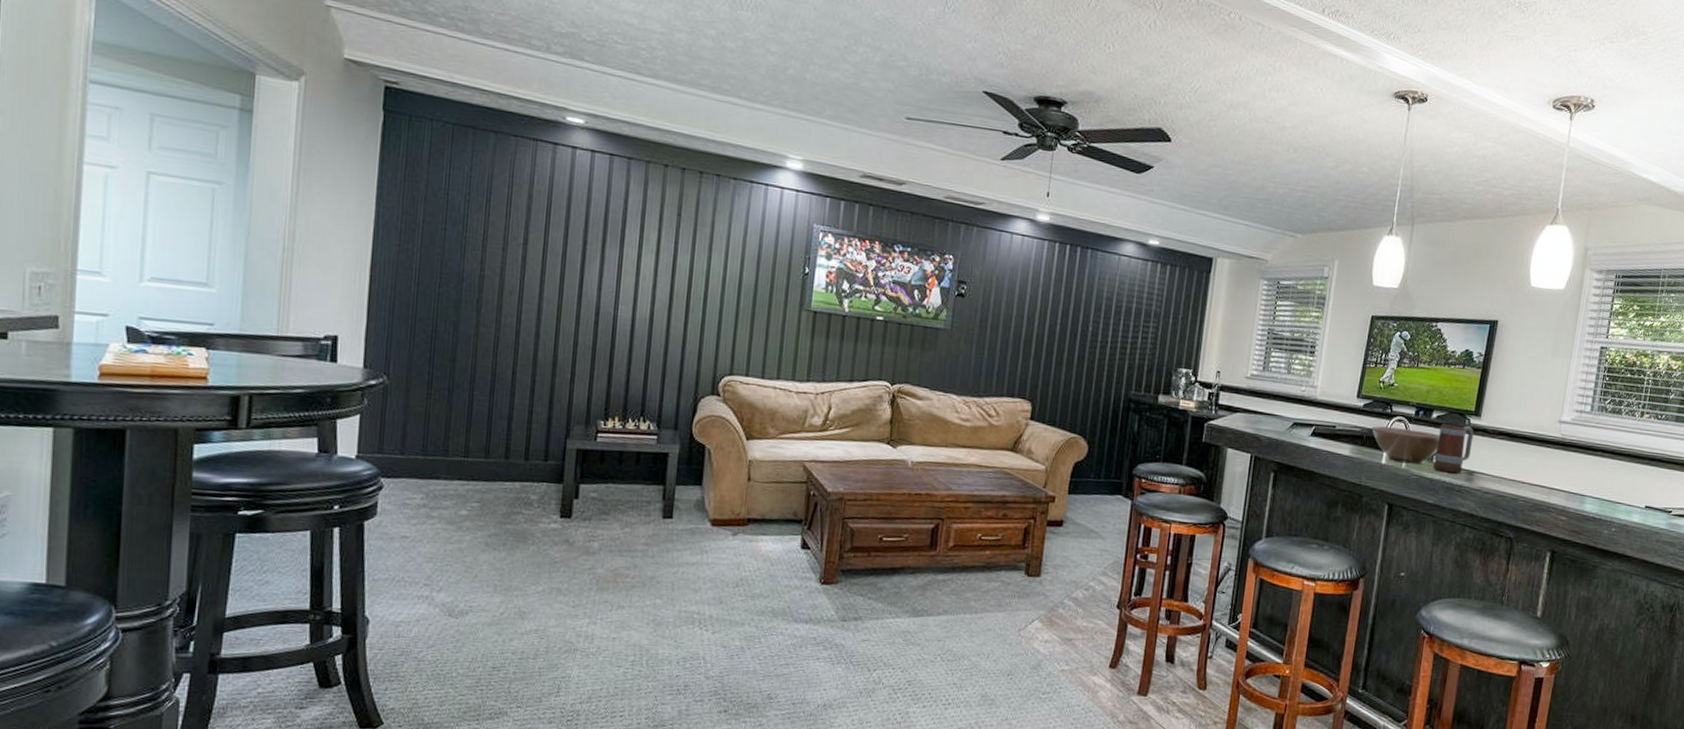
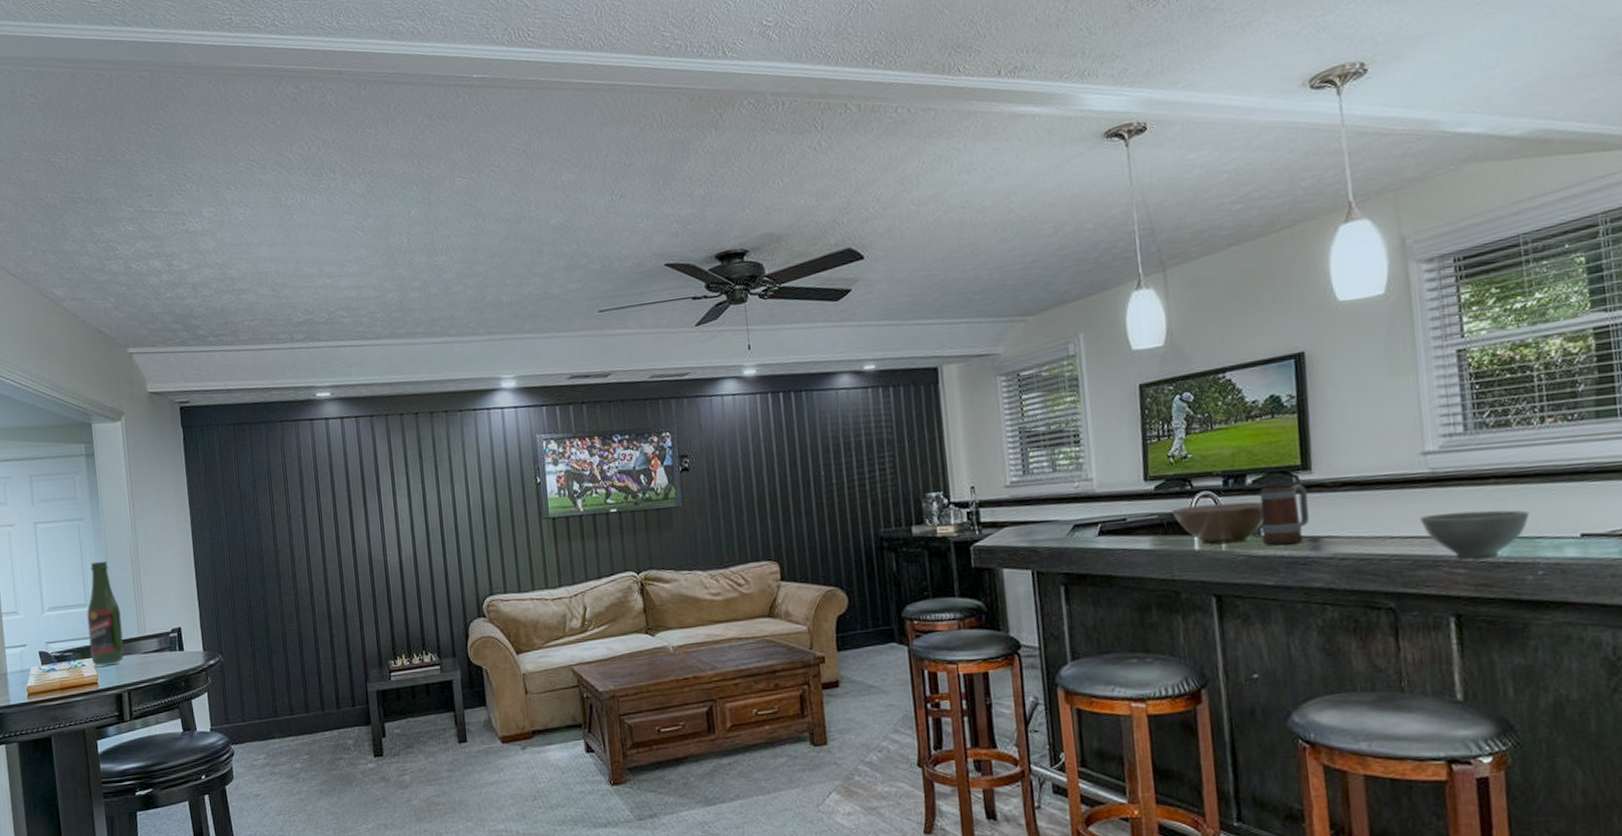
beer bottle: none [203,236,256,362] -> present [87,561,124,666]
bowl: none [1545,470,1618,512] -> present [1419,510,1530,560]

